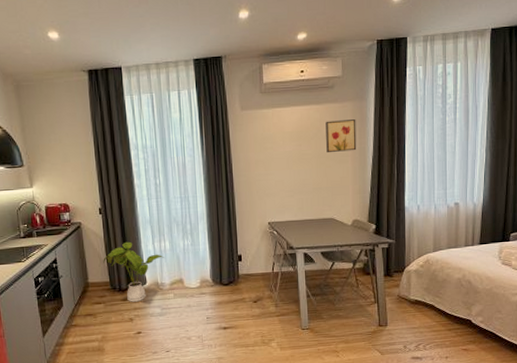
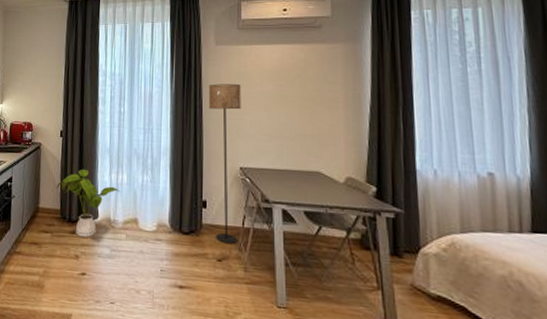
floor lamp: none [236,147,270,288] -> present [208,84,241,244]
wall art: present [326,119,357,153] -> none [311,62,350,97]

